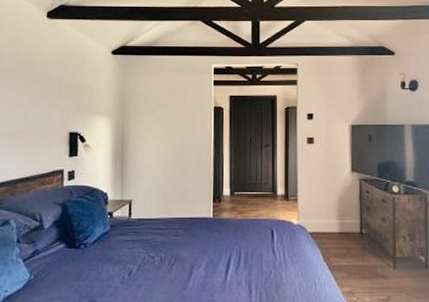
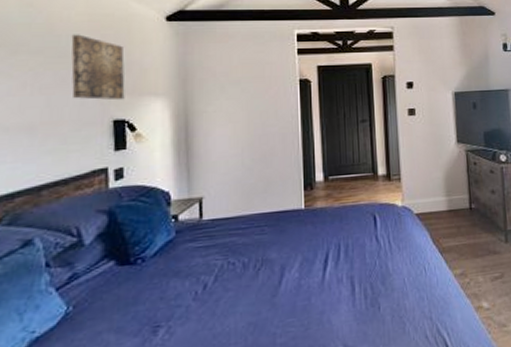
wall art: none [41,63,80,117] -> present [71,34,125,101]

